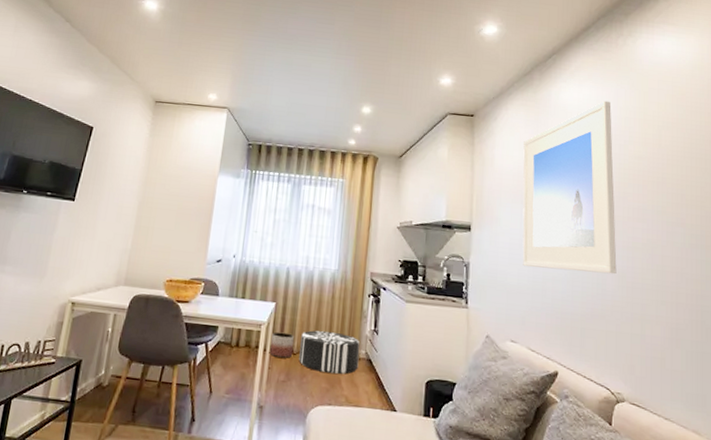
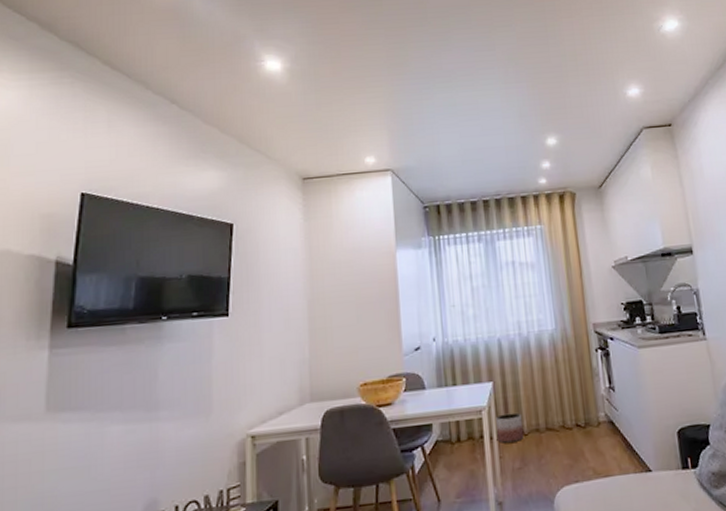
pouf: present [299,330,360,374] -> none [529,399,601,448]

